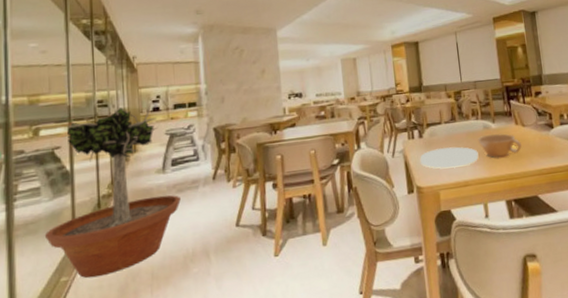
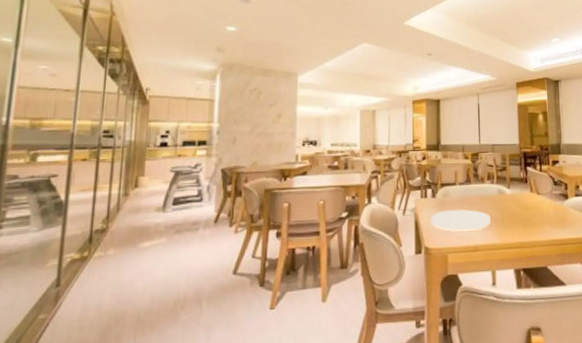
potted tree: present [44,99,181,278] -> none [27,134,178,318]
cup: present [478,133,522,158] -> none [491,200,535,225]

